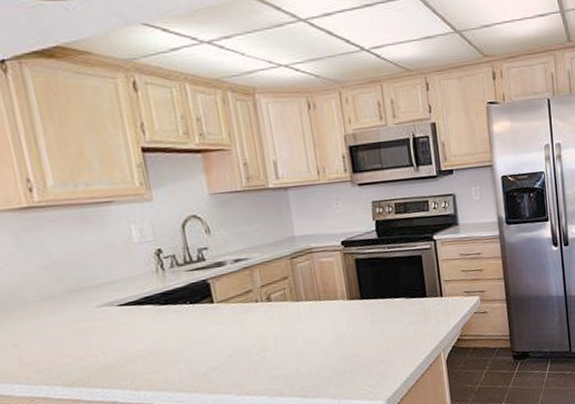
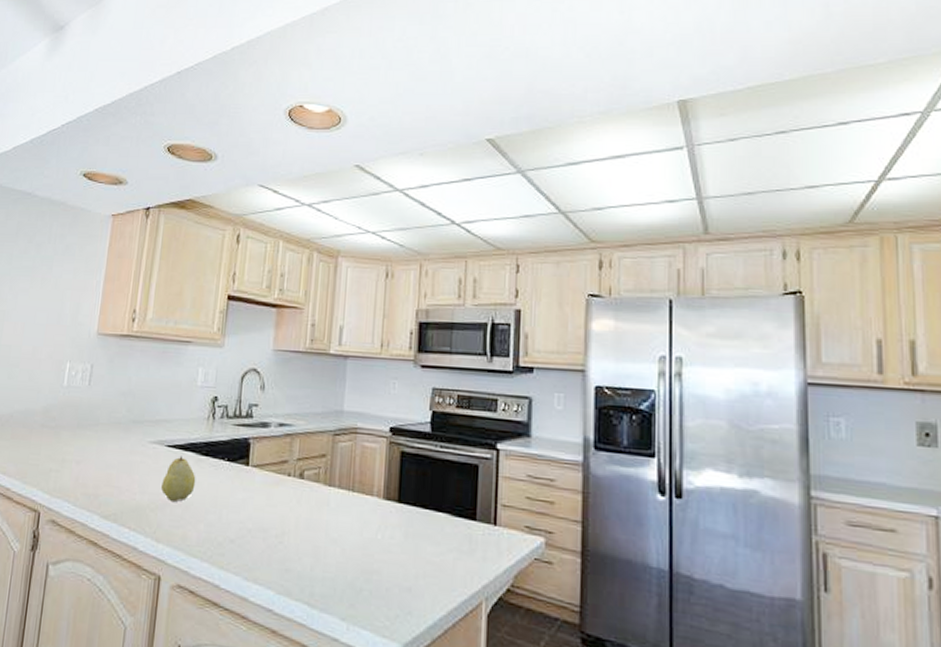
fruit: none [124,311,163,353] -> present [160,456,196,501]

